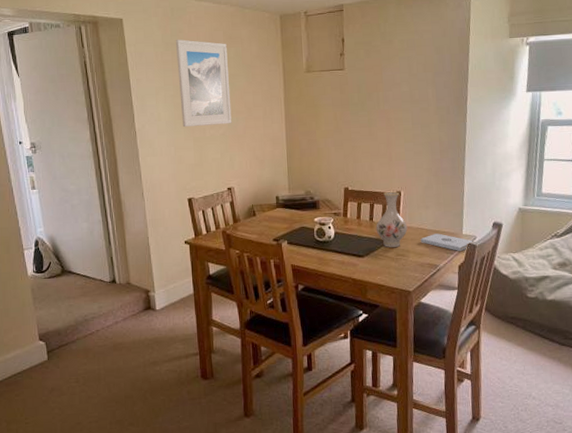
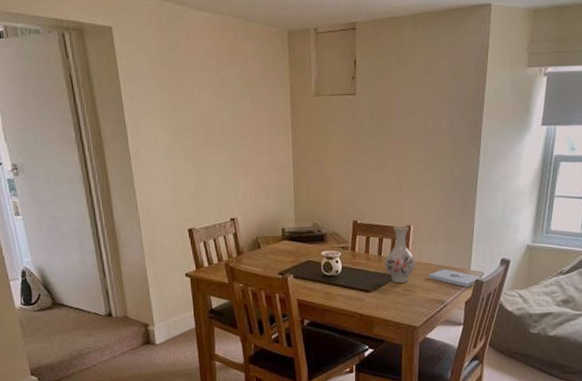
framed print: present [175,39,232,128] -> none [172,54,235,152]

